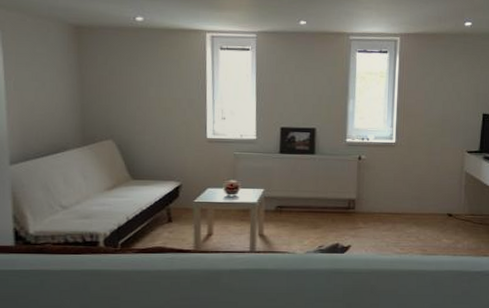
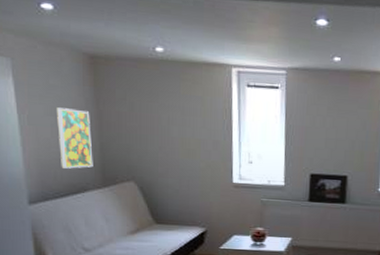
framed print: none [41,73,74,130] -> present [57,107,93,169]

